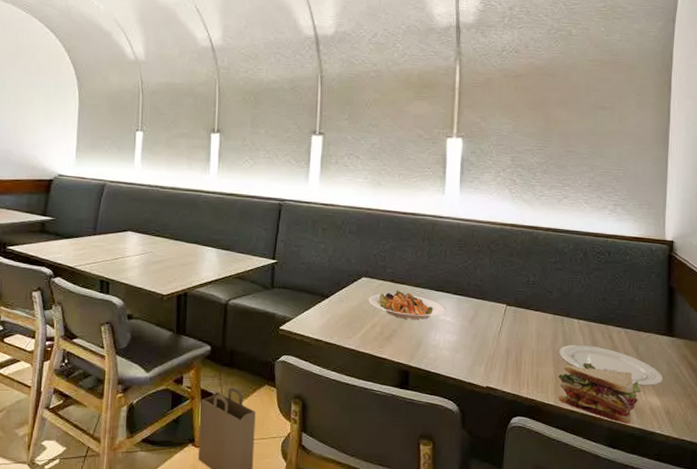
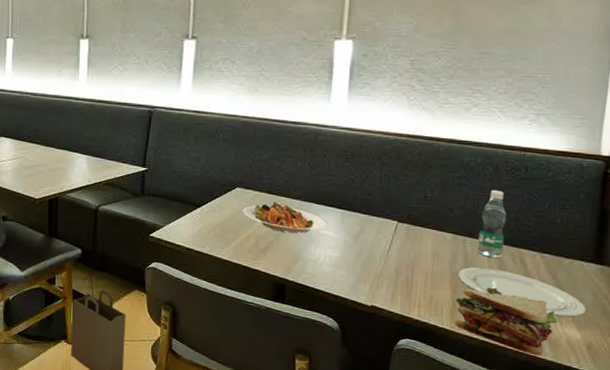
bottle: none [573,272,597,336] -> present [477,189,509,258]

